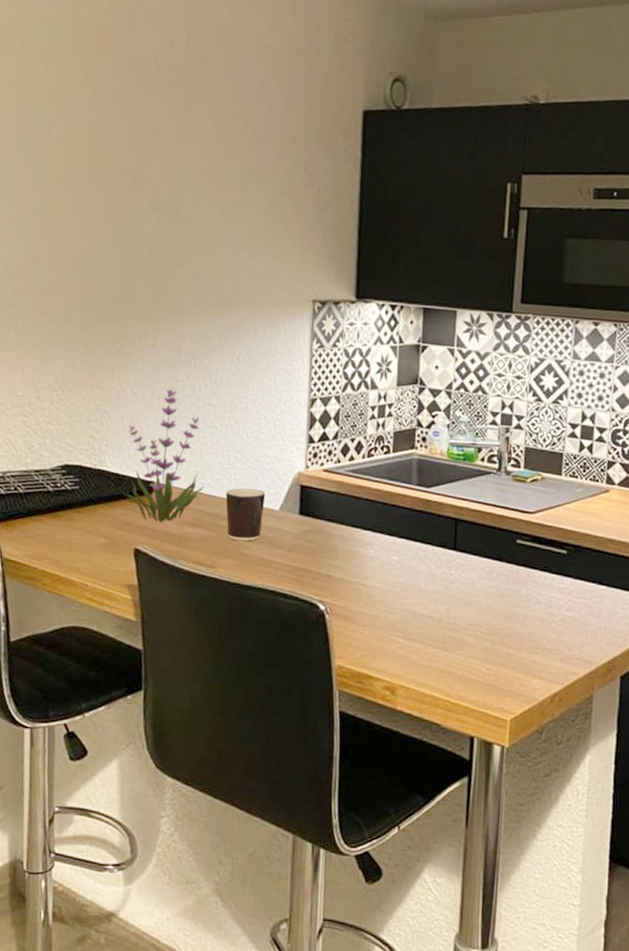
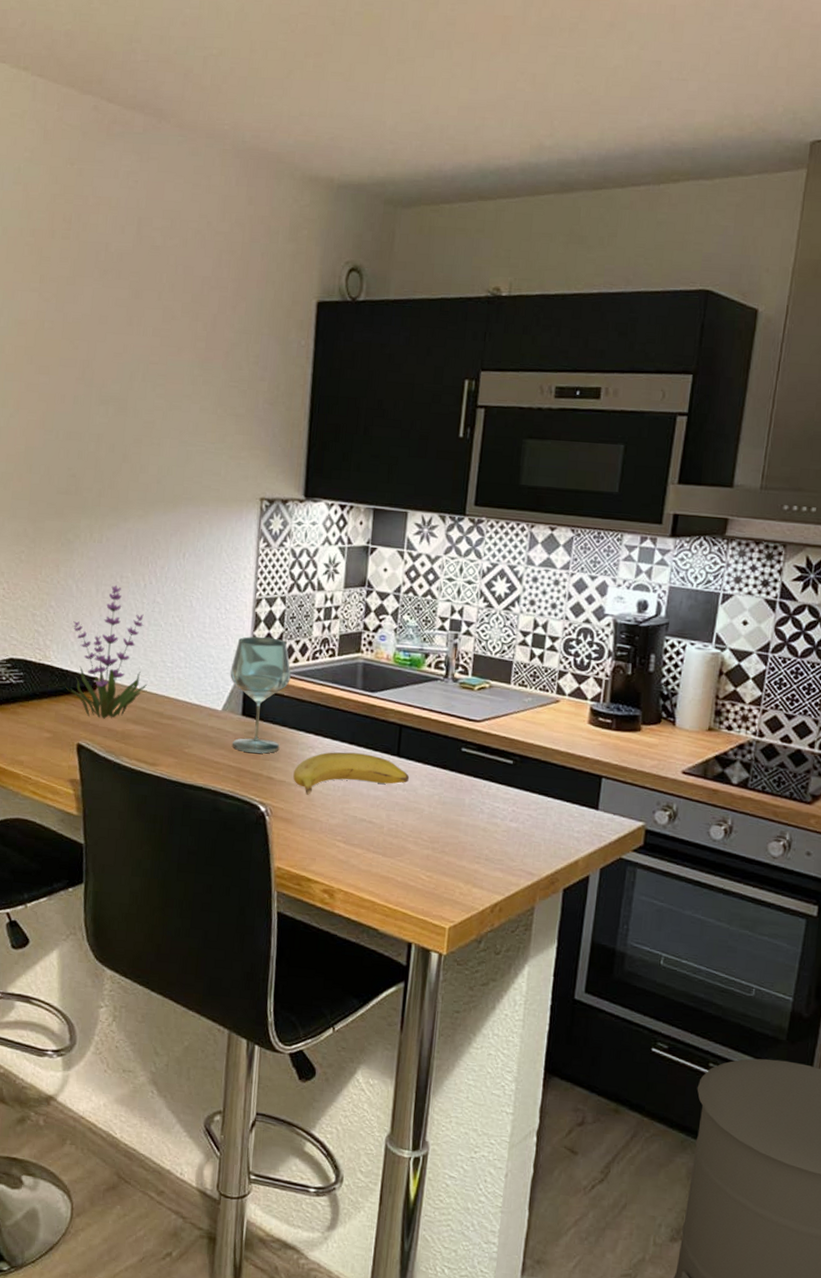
mug: present [225,488,266,542] -> none [168,687,209,741]
wine glass: none [286,435,347,552] -> present [230,636,291,754]
fruit: none [352,547,467,592] -> present [293,752,410,795]

